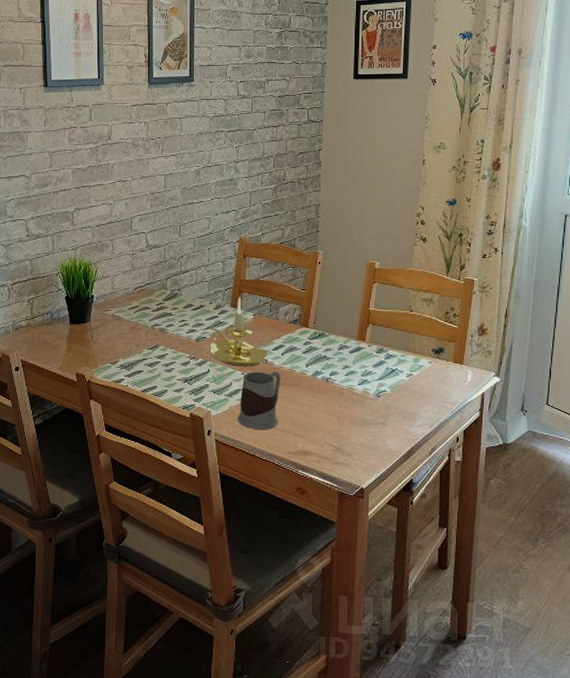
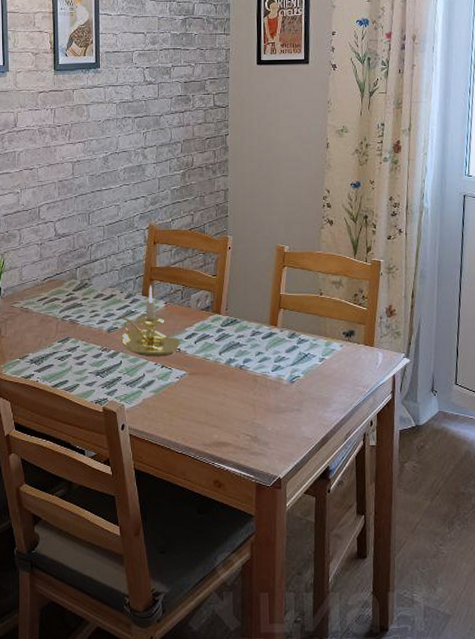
mug: present [238,371,281,430] -> none [152,360,194,422]

